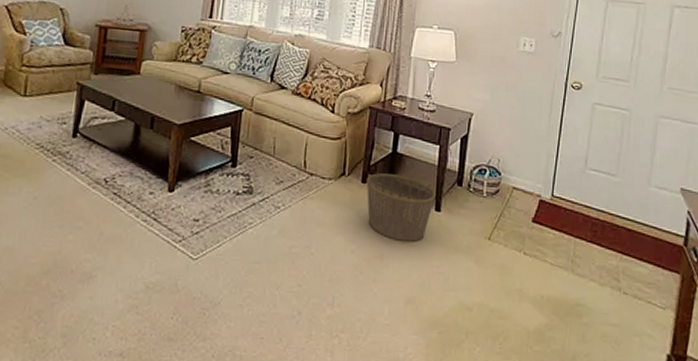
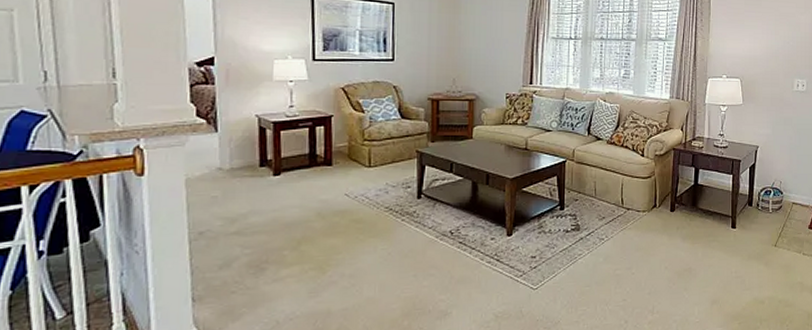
basket: present [366,173,436,242] -> none [674,202,731,255]

